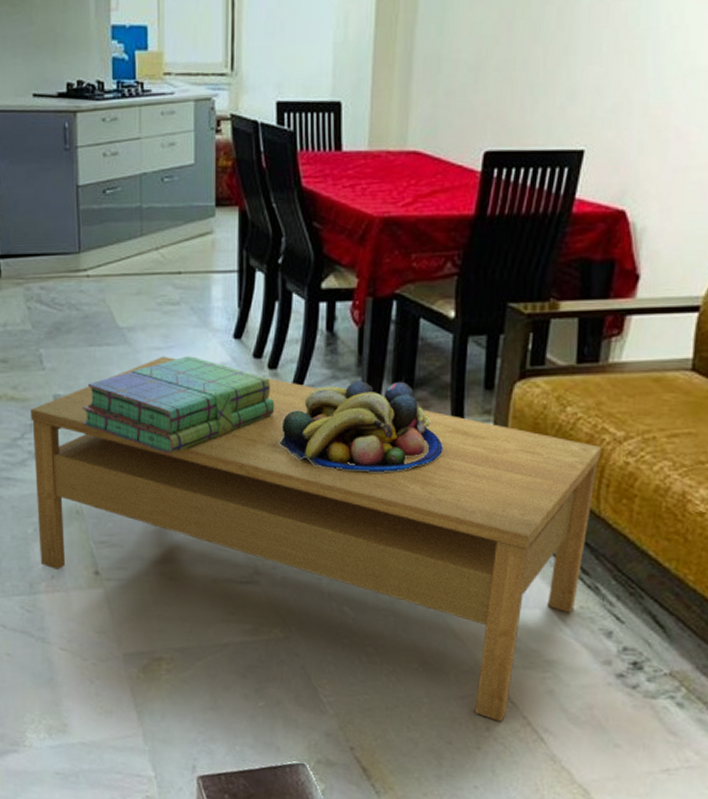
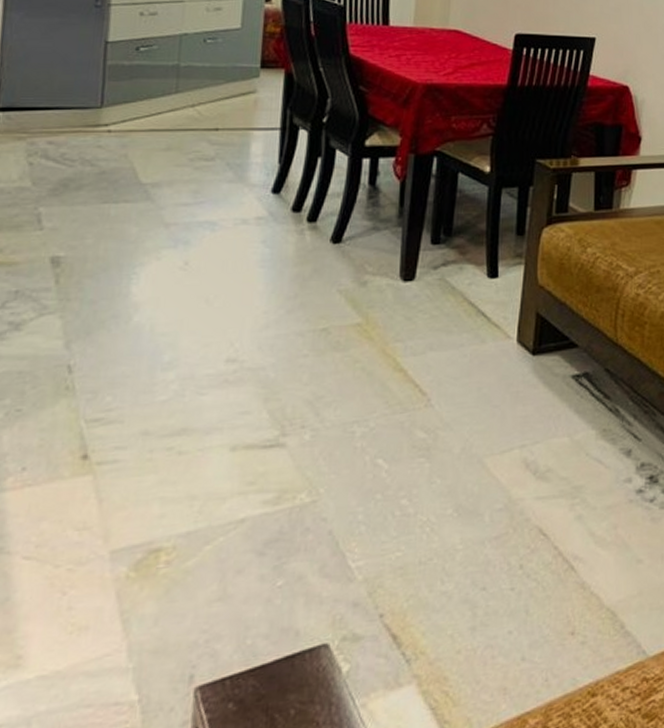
coffee table: present [31,356,602,722] -> none [8,212,617,557]
stack of books: present [82,356,275,455] -> none [85,211,313,315]
fruit bowl: present [279,380,443,472] -> none [314,230,479,318]

